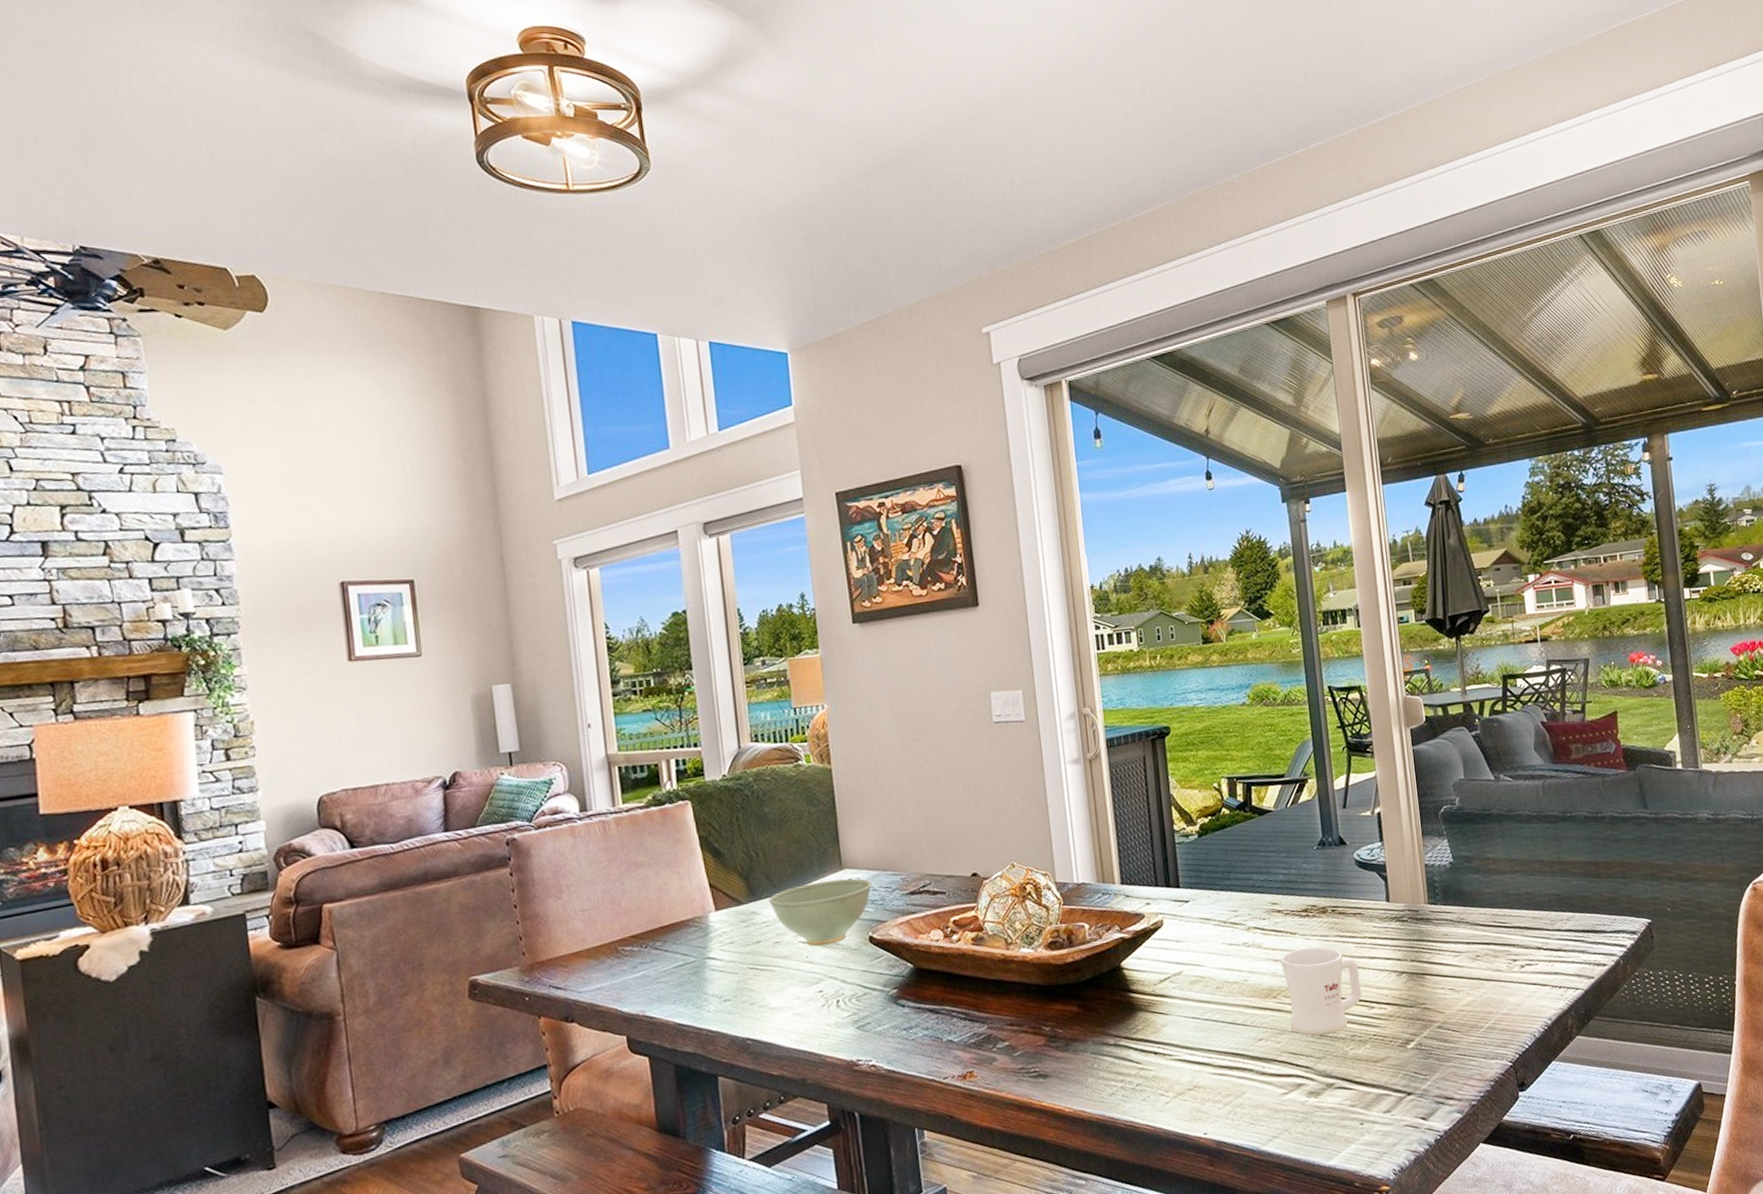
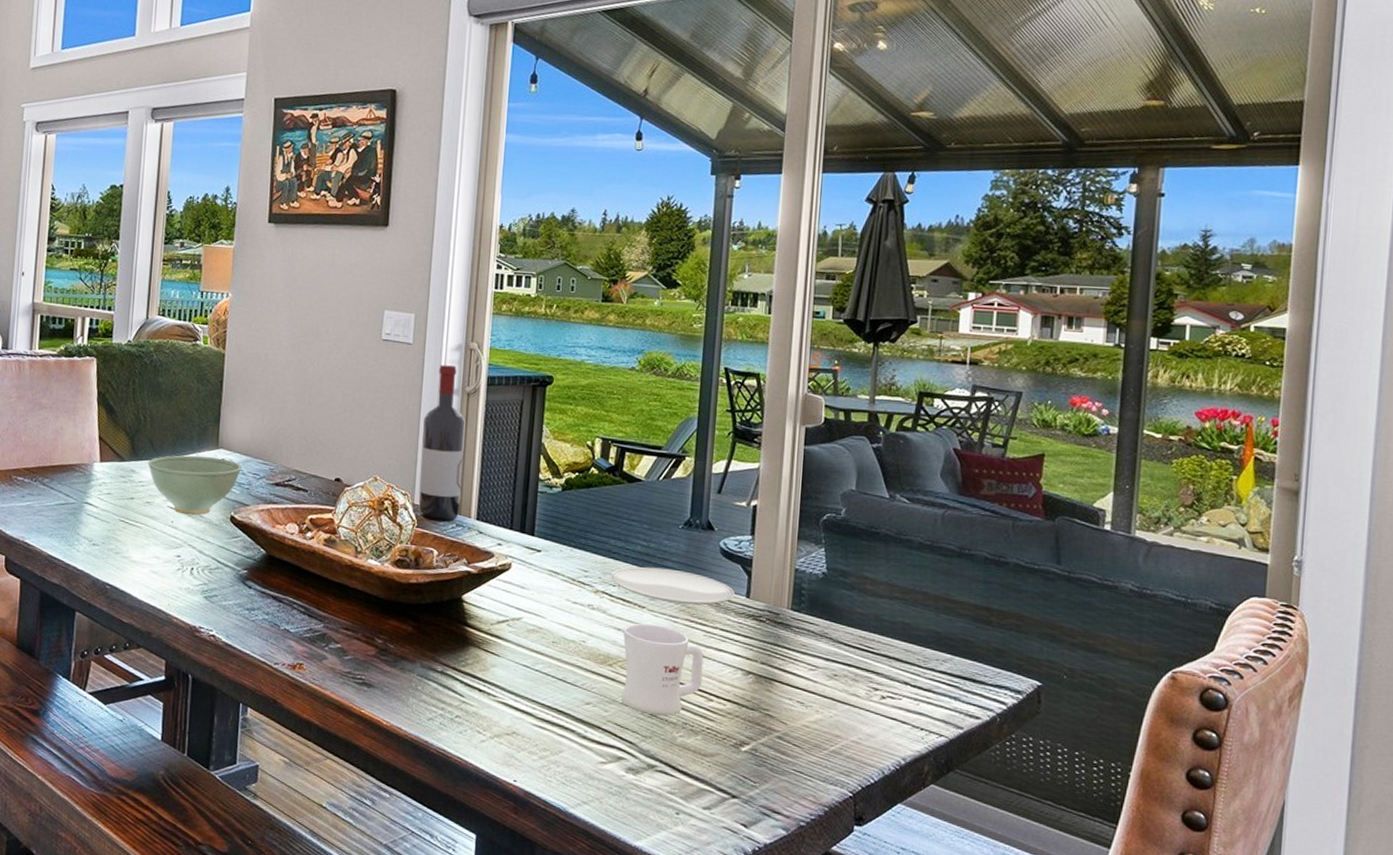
wine bottle: none [1049,735,1103,897] -> present [418,365,466,523]
plate: none [1259,889,1376,924] -> present [610,566,735,605]

